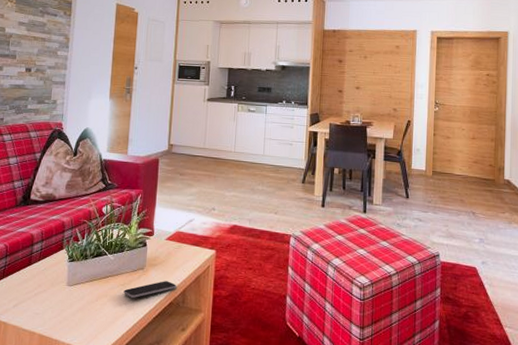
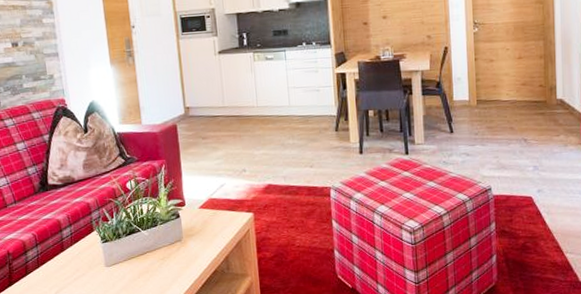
smartphone: present [124,281,177,298] -> none [165,249,219,271]

